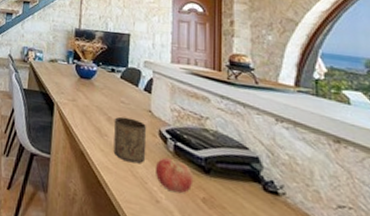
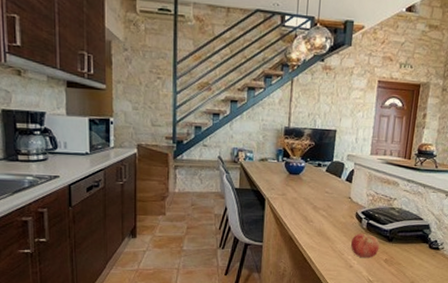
cup: present [113,116,147,163] -> none [317,204,347,241]

